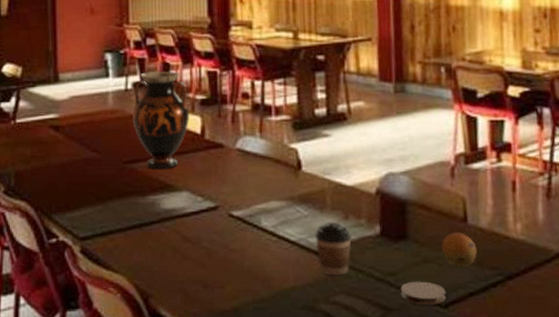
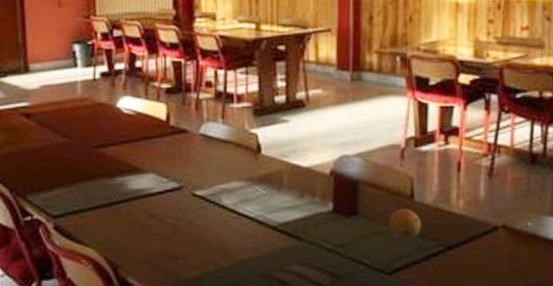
vase: present [132,71,190,169] -> none [100,62,156,153]
coffee cup: present [314,222,352,276] -> none [271,200,307,248]
coaster: present [400,281,446,305] -> none [349,252,391,272]

